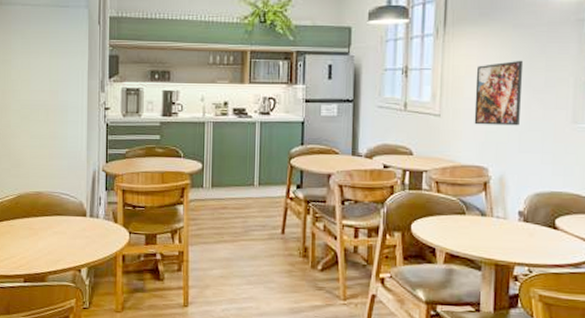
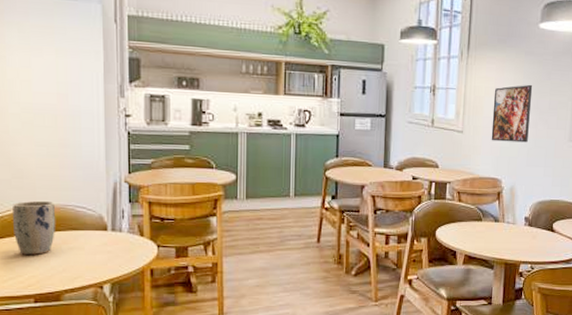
plant pot: none [9,188,45,238] -> present [12,200,56,255]

